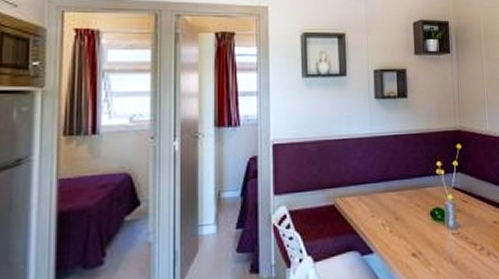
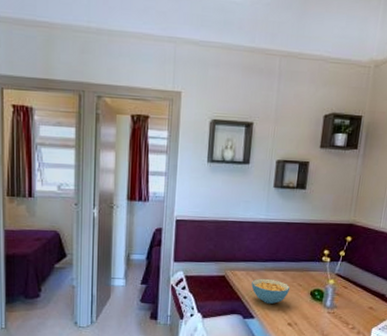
cereal bowl: none [365,202,408,233] -> present [251,278,291,305]

